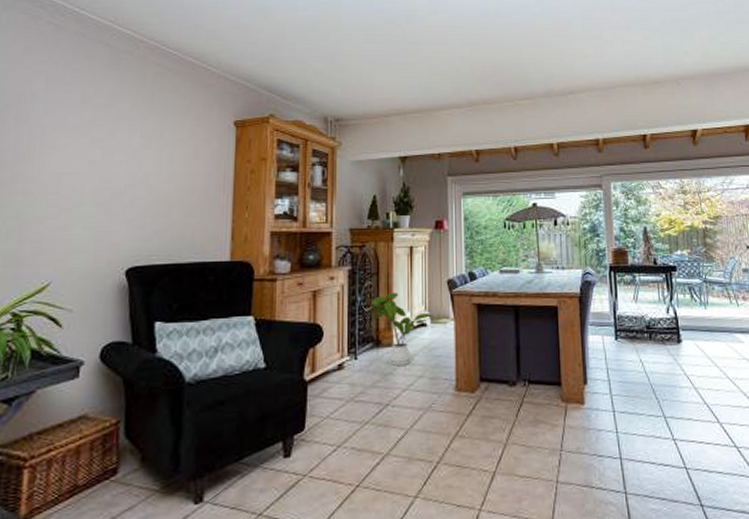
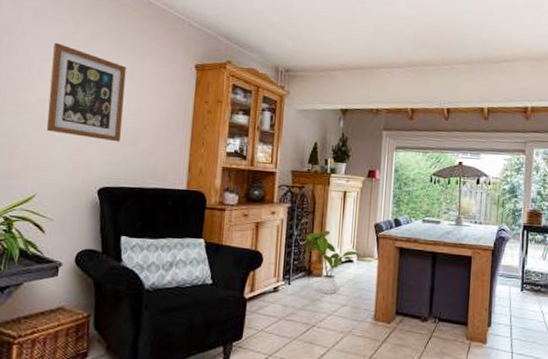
wall art: none [62,108,155,214] -> present [46,42,126,142]

